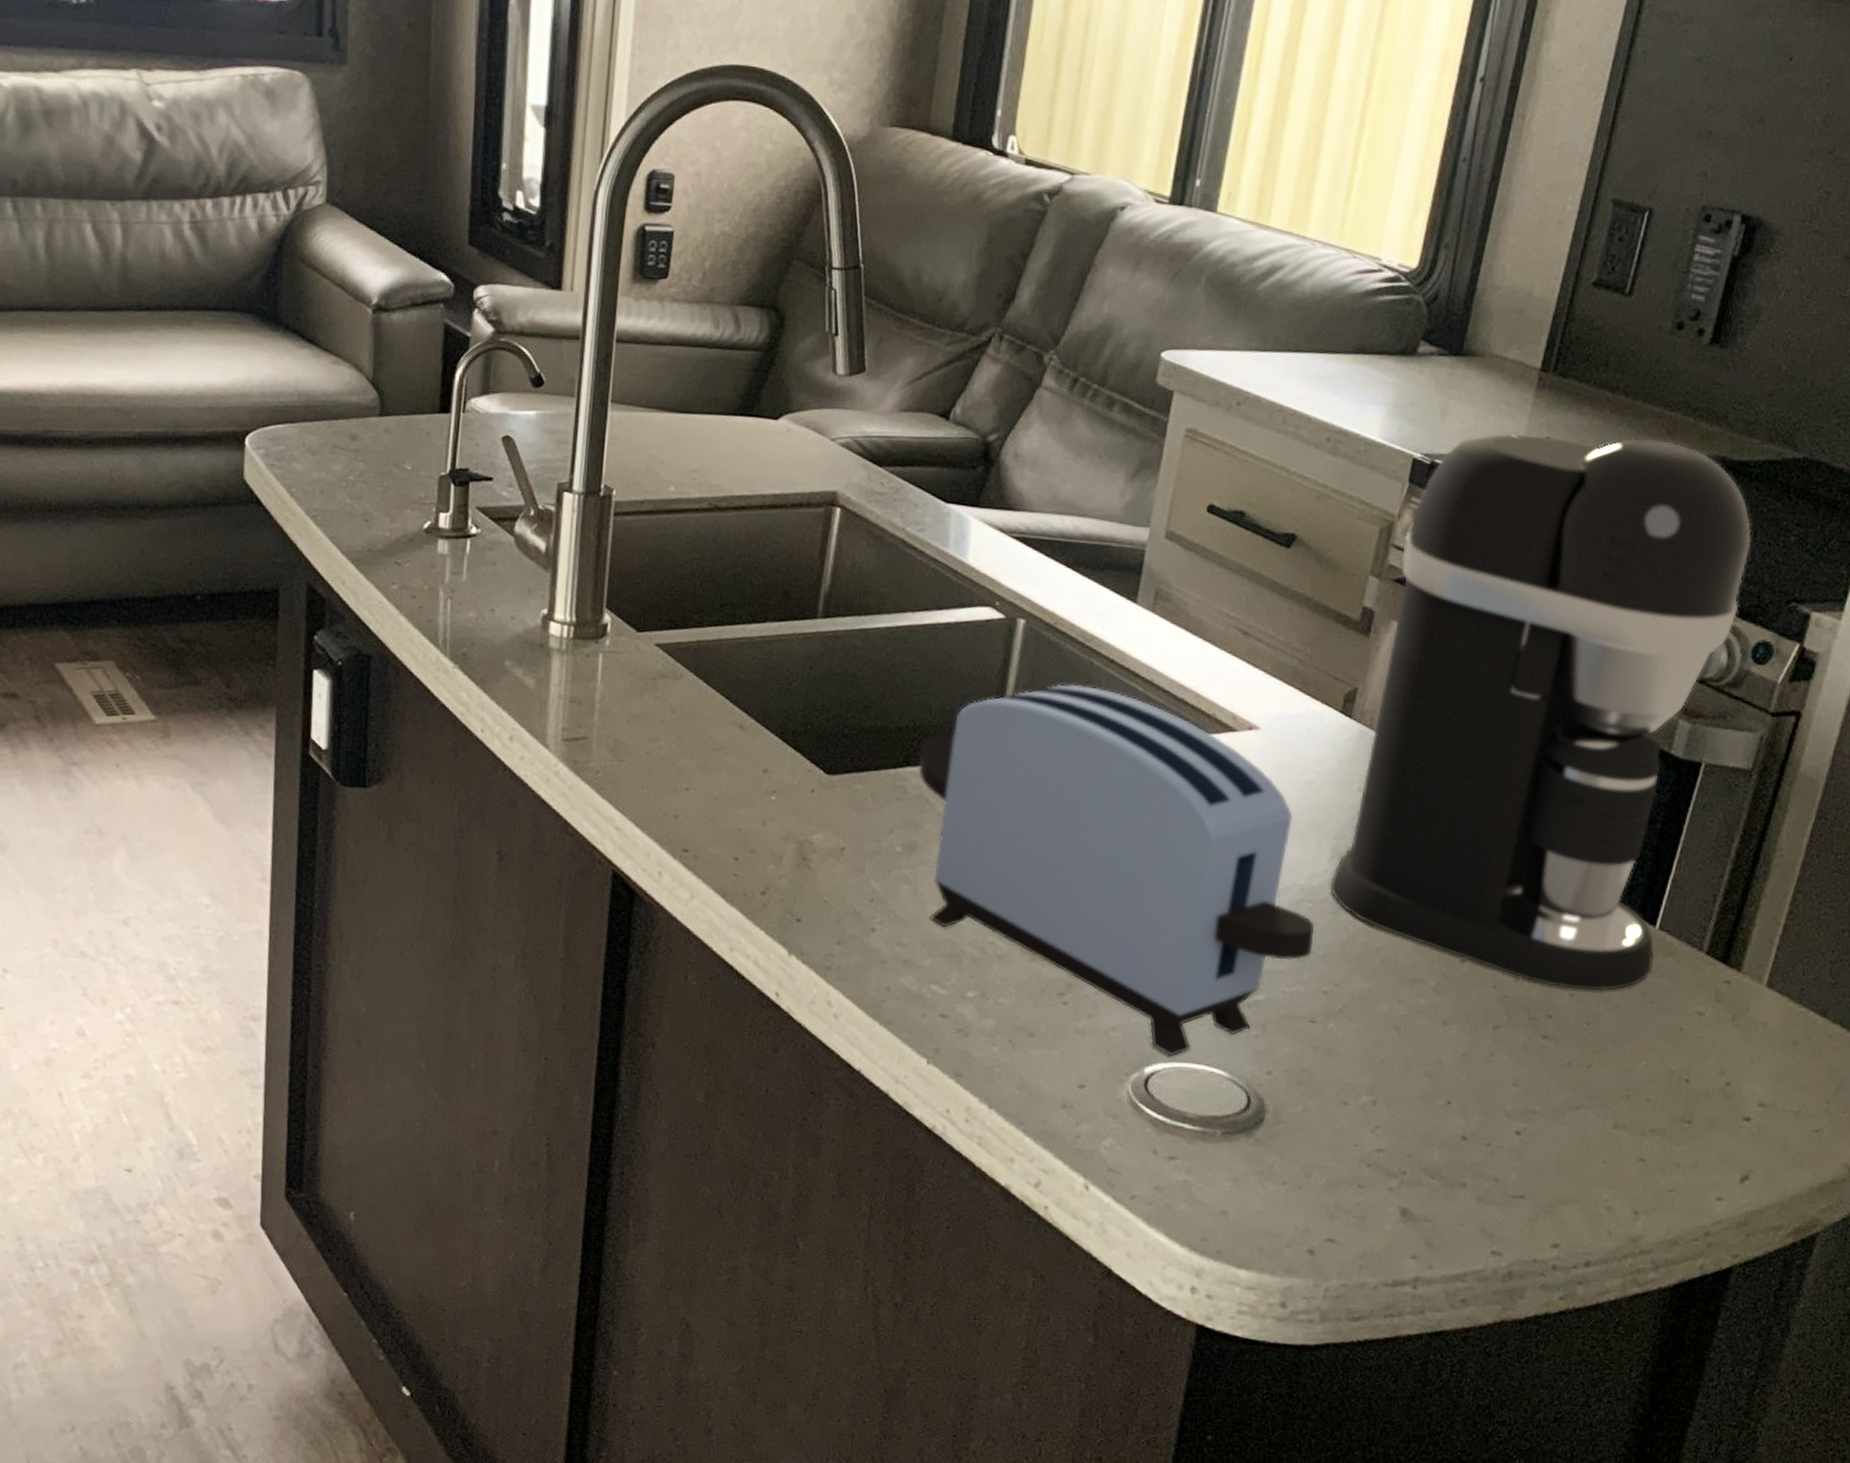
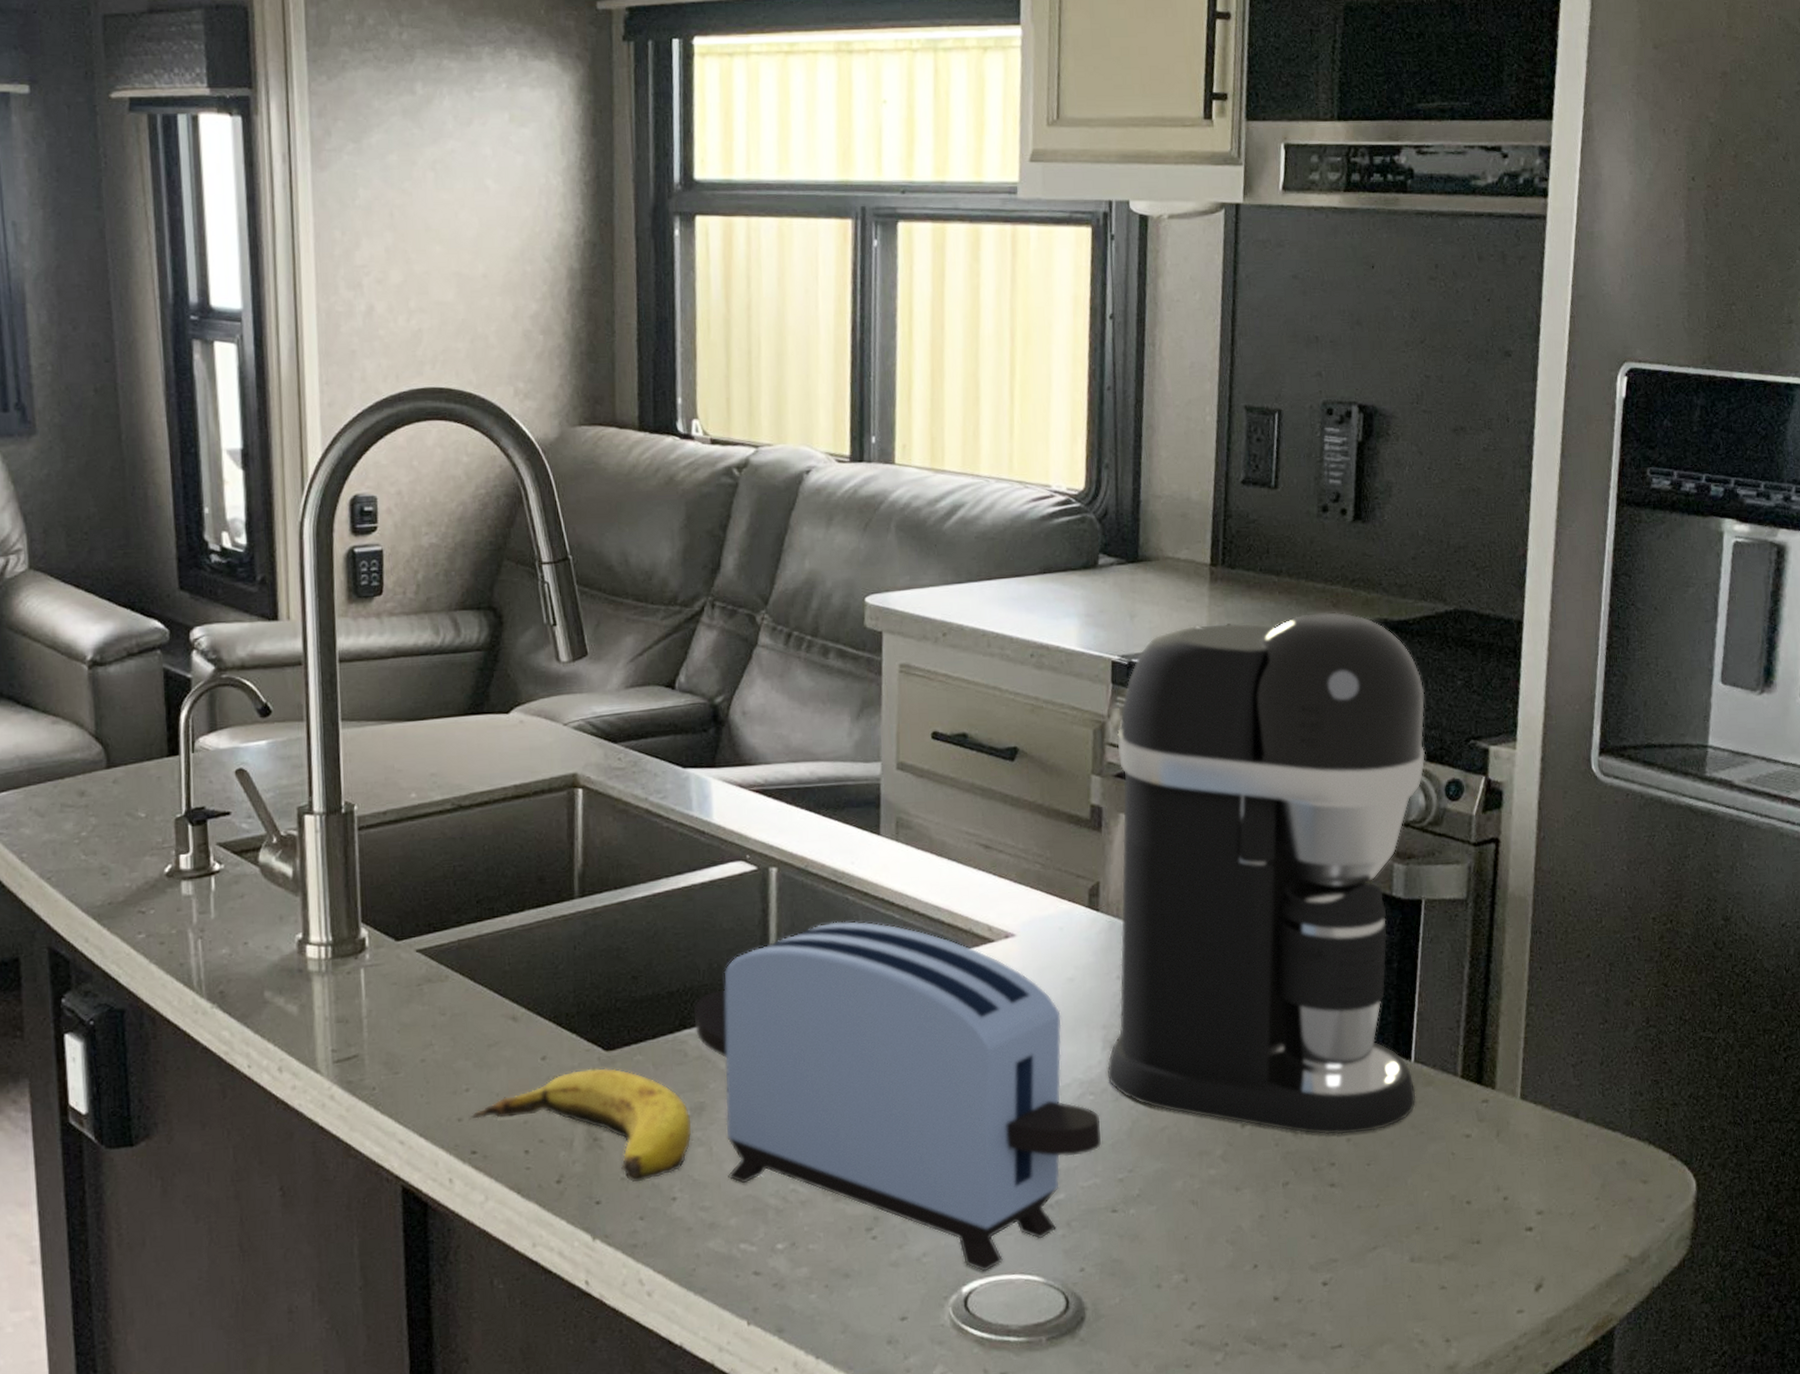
banana: none [686,788,902,908] -> present [470,1068,692,1183]

